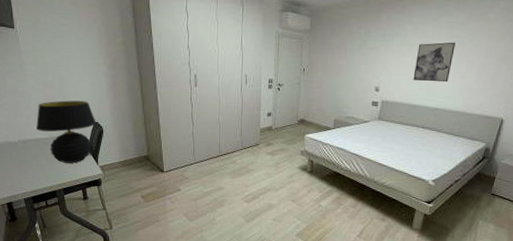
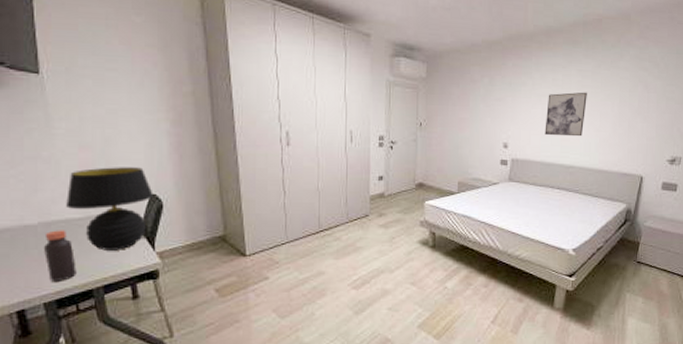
bottle: none [23,146,45,184] -> present [44,230,76,281]

